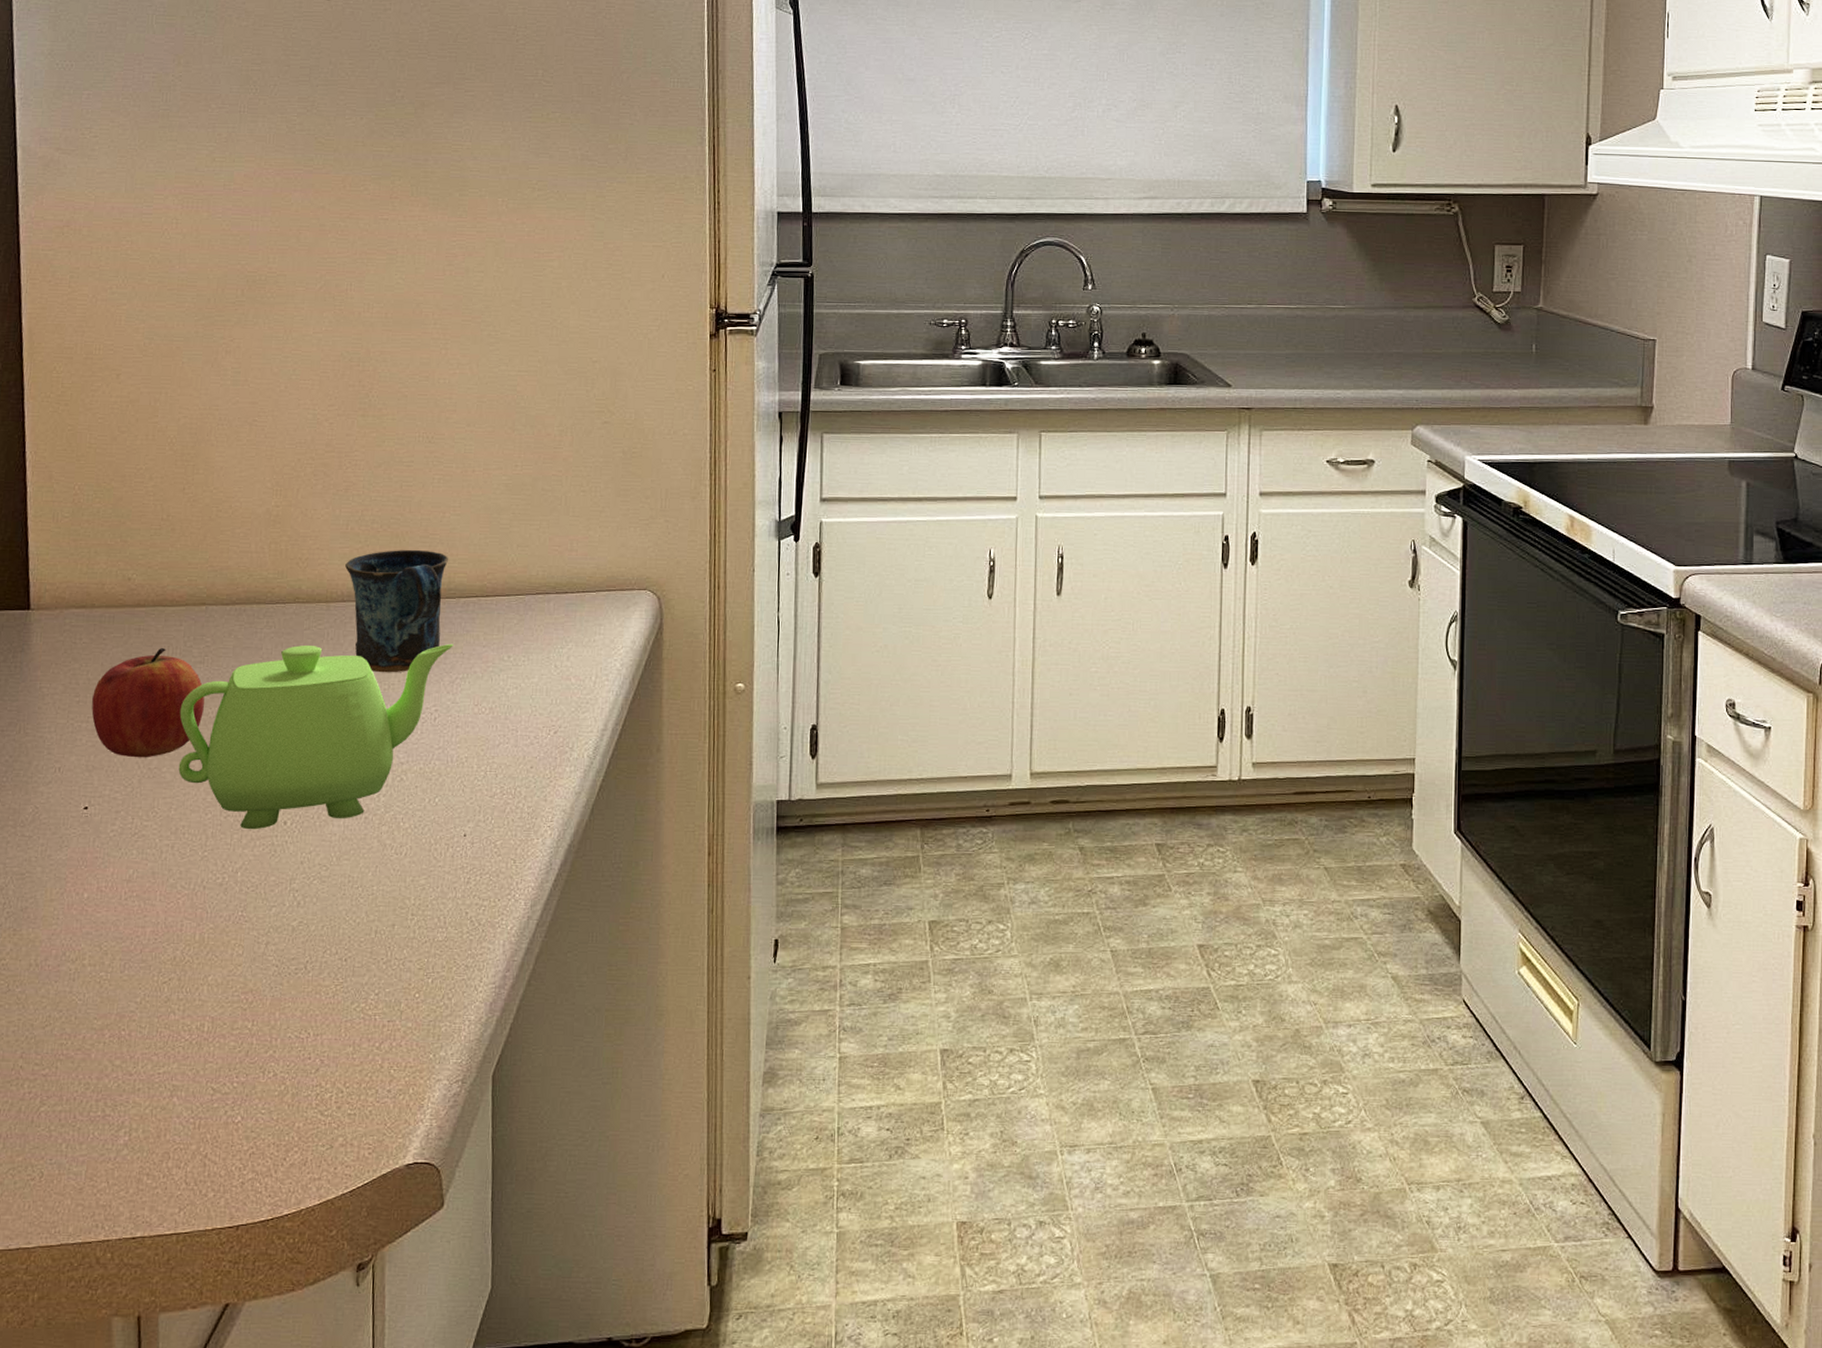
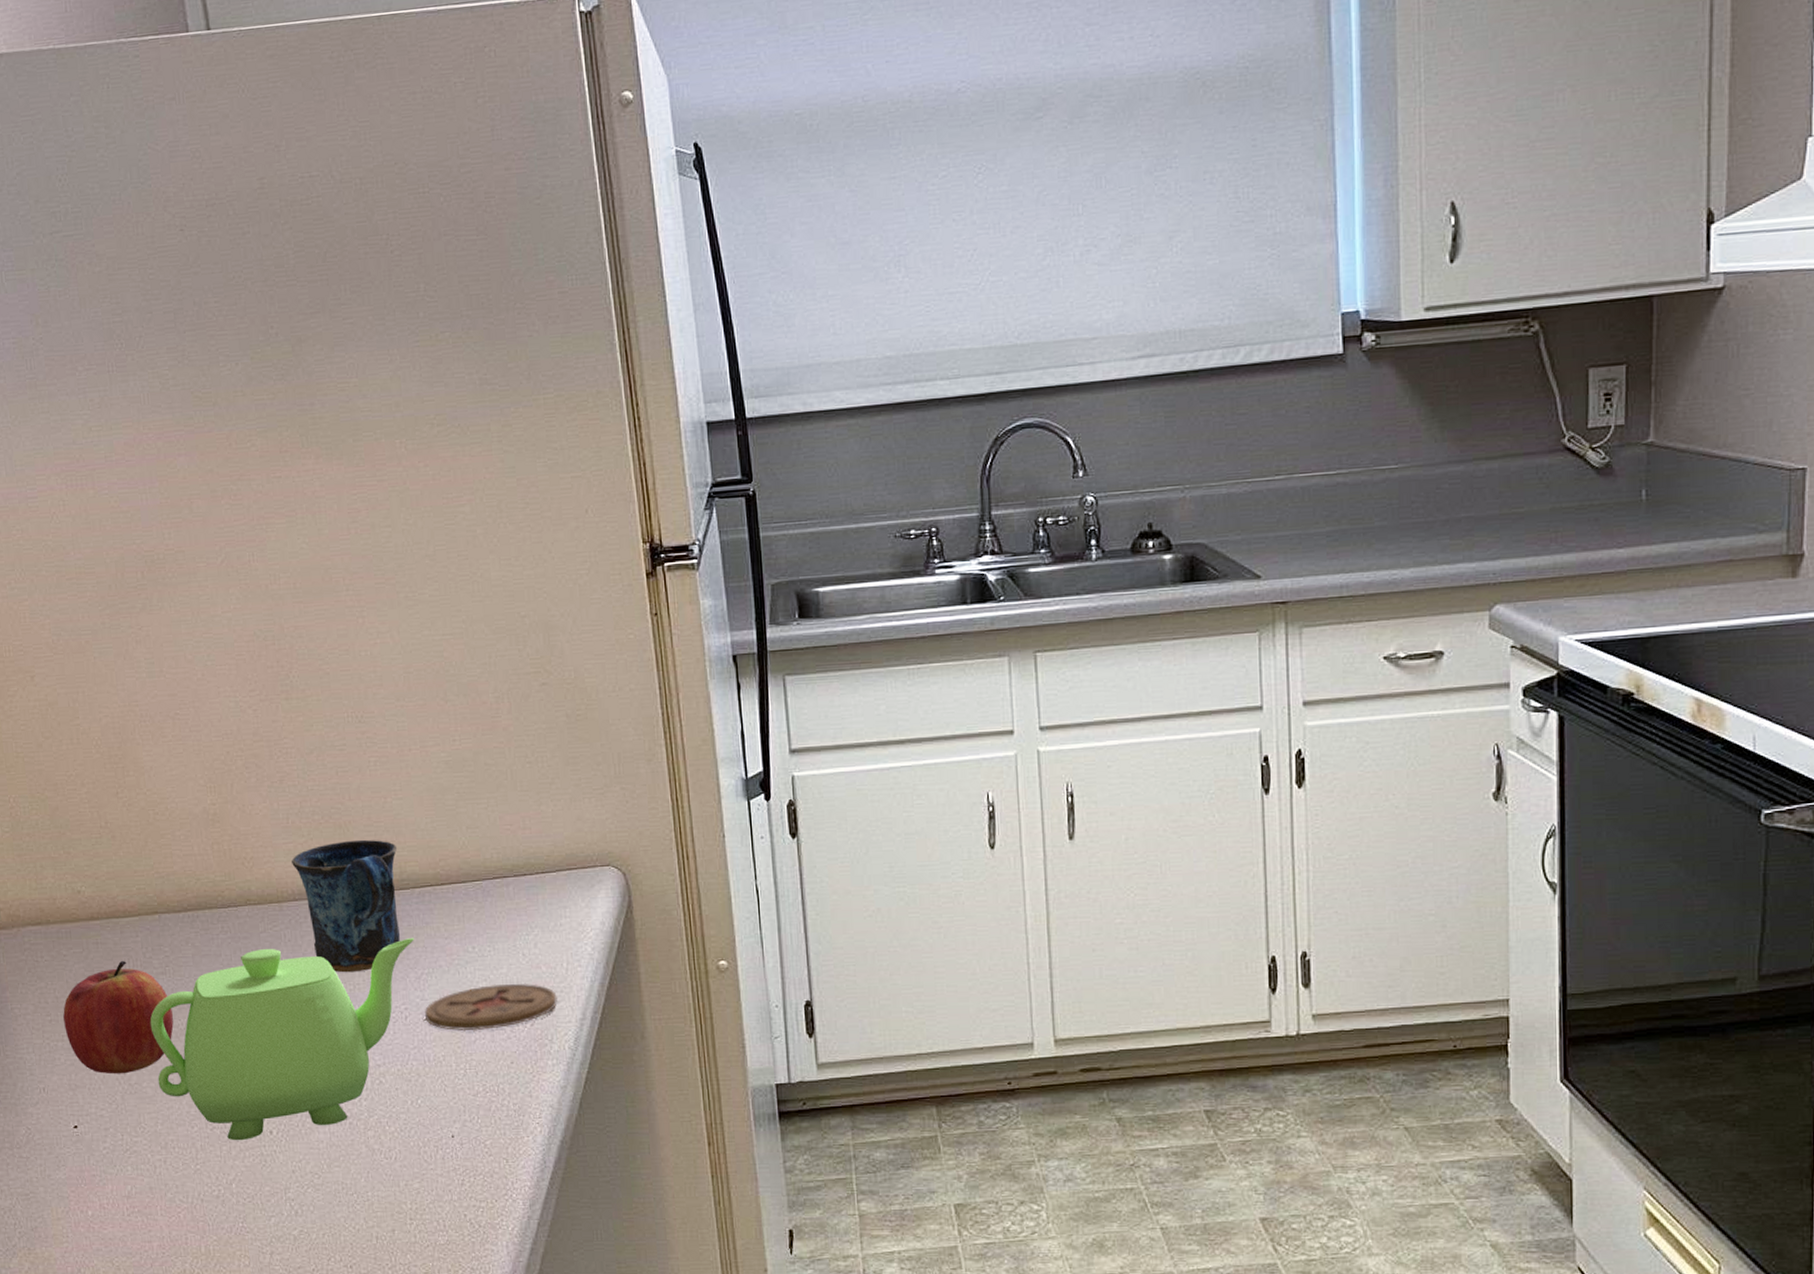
coaster: none [454,692,582,736] -> present [425,983,558,1032]

